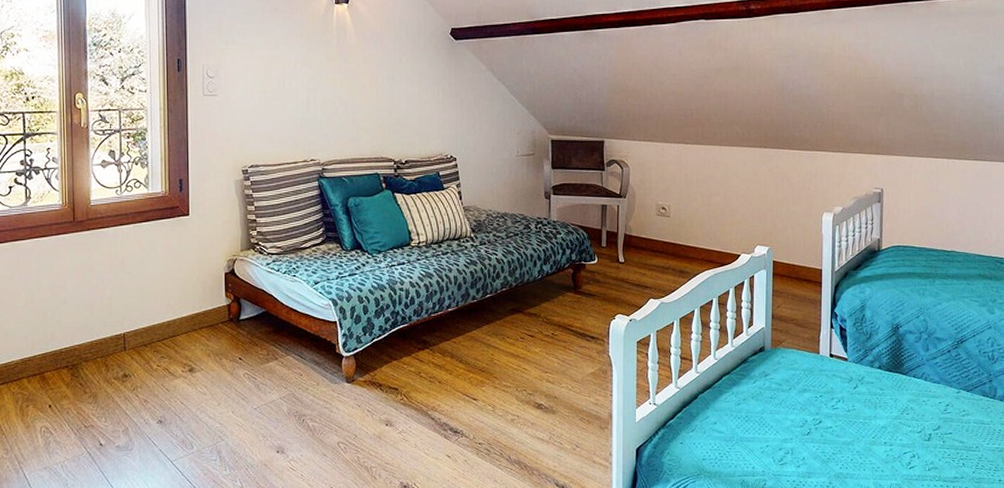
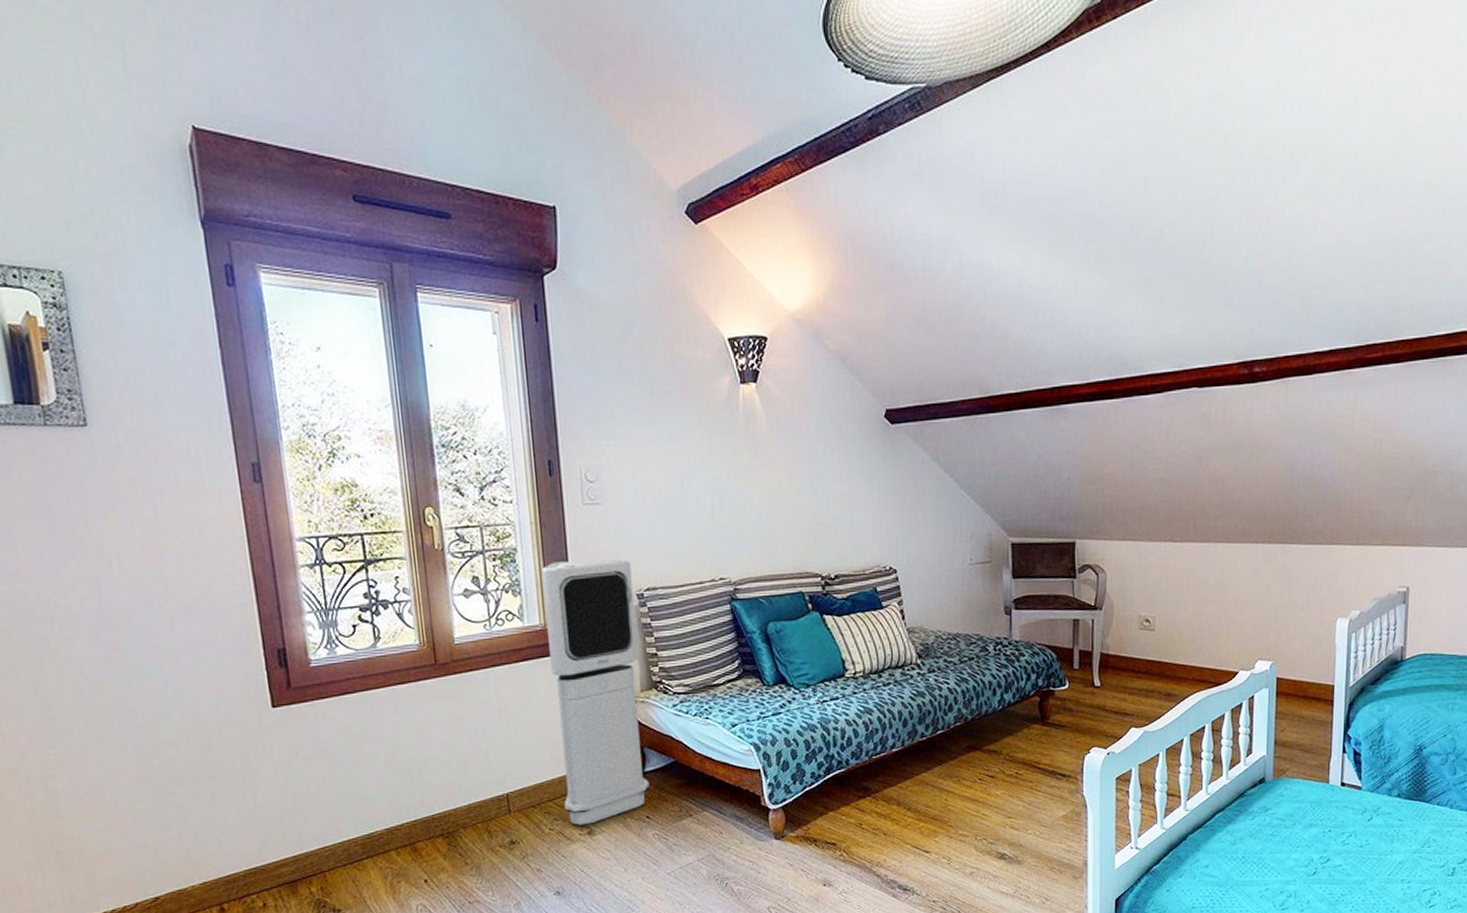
air purifier: none [165,140,243,363] -> present [541,559,650,825]

